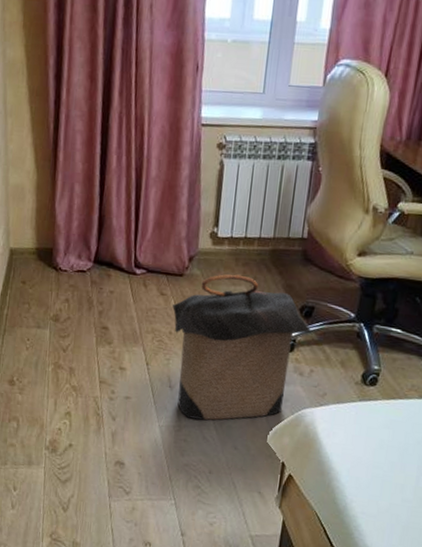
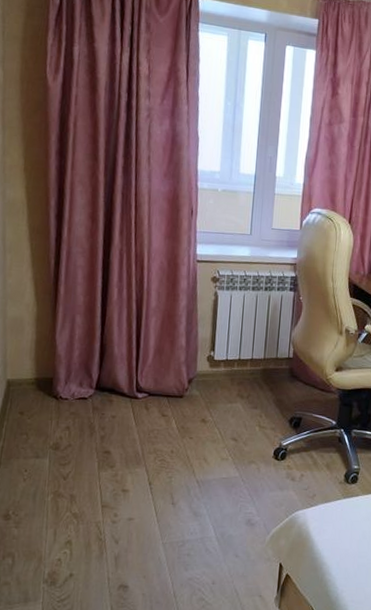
laundry hamper: present [172,274,312,421] -> none [174,393,300,533]

